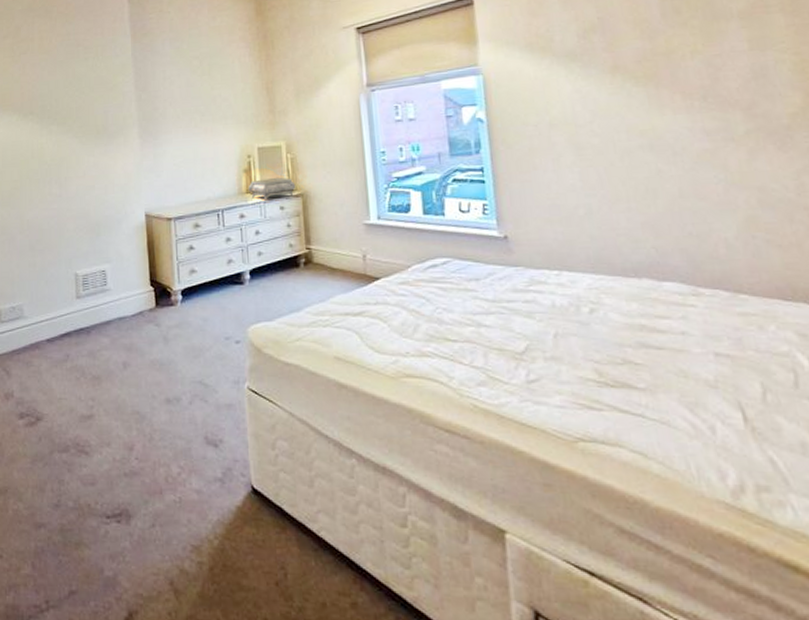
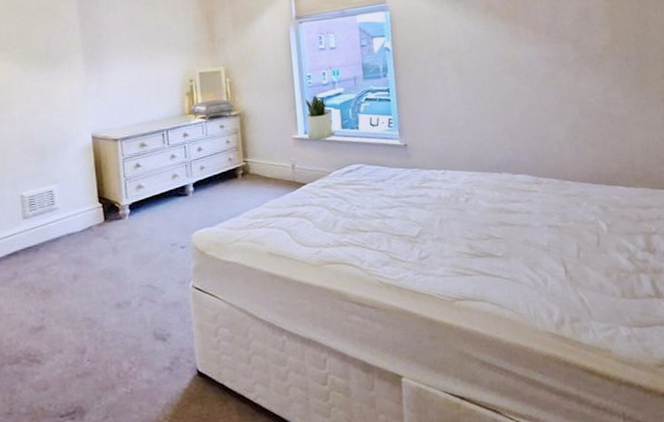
planter: none [379,174,416,228] -> present [305,95,336,141]

